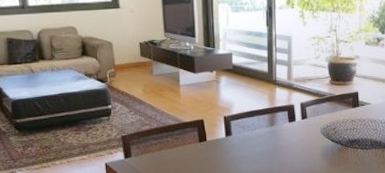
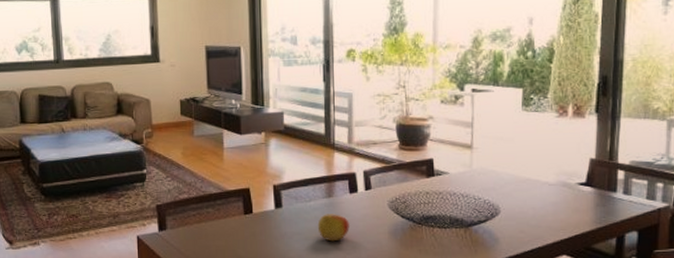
apple: none [262,140,289,163] -> present [317,214,350,242]

